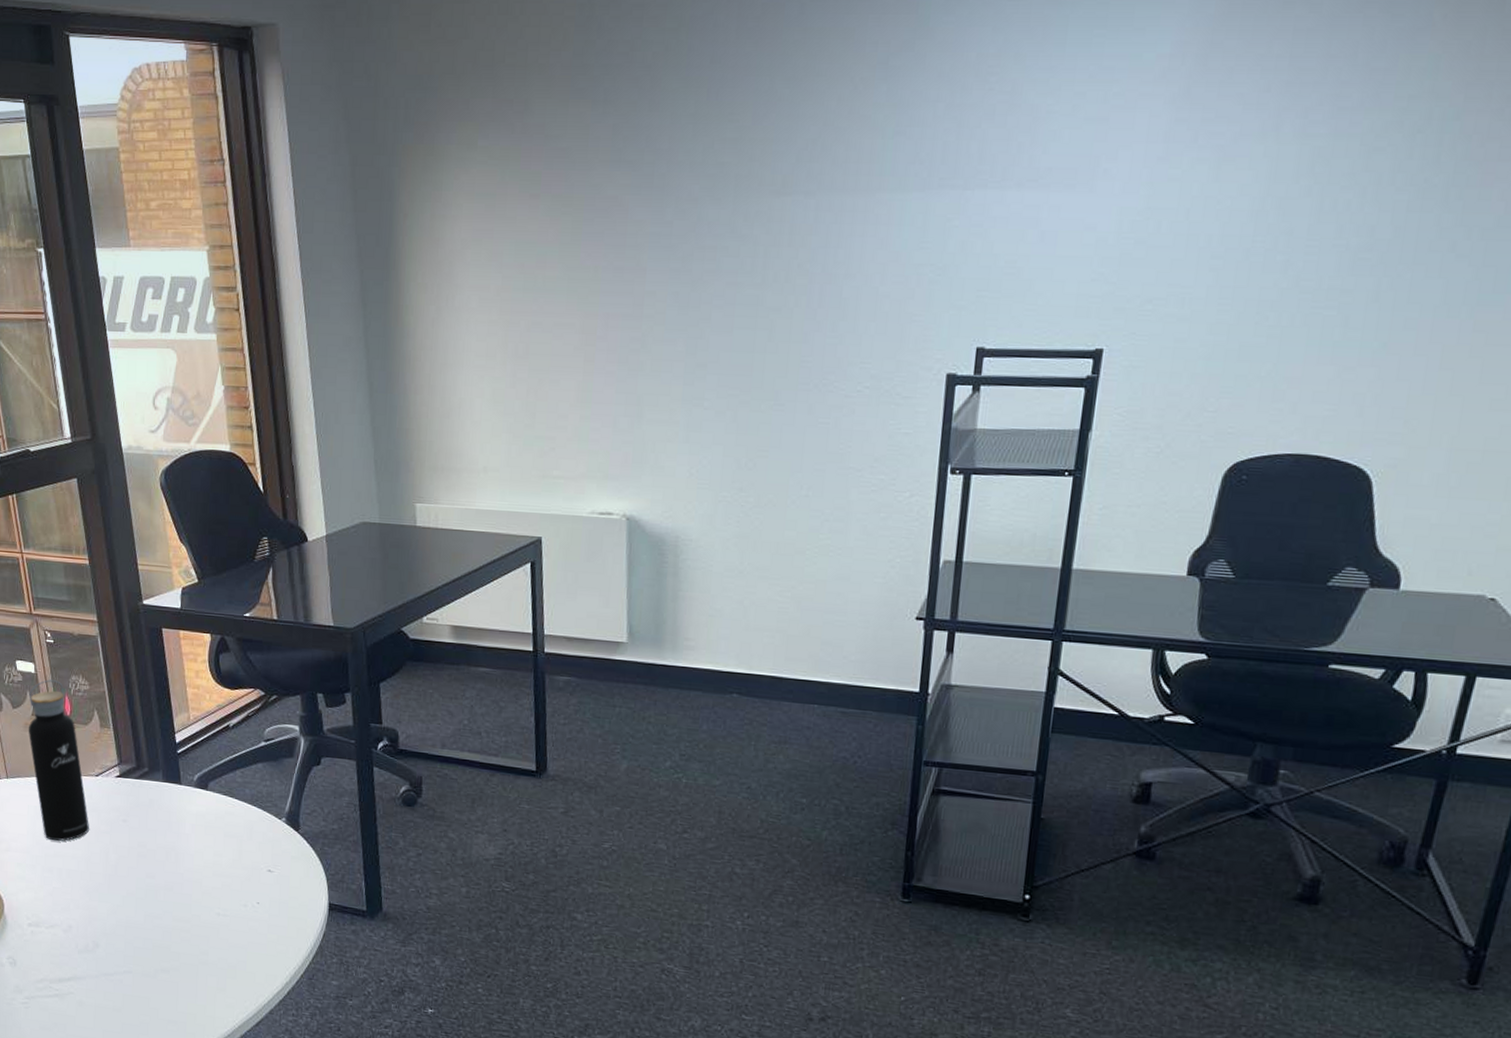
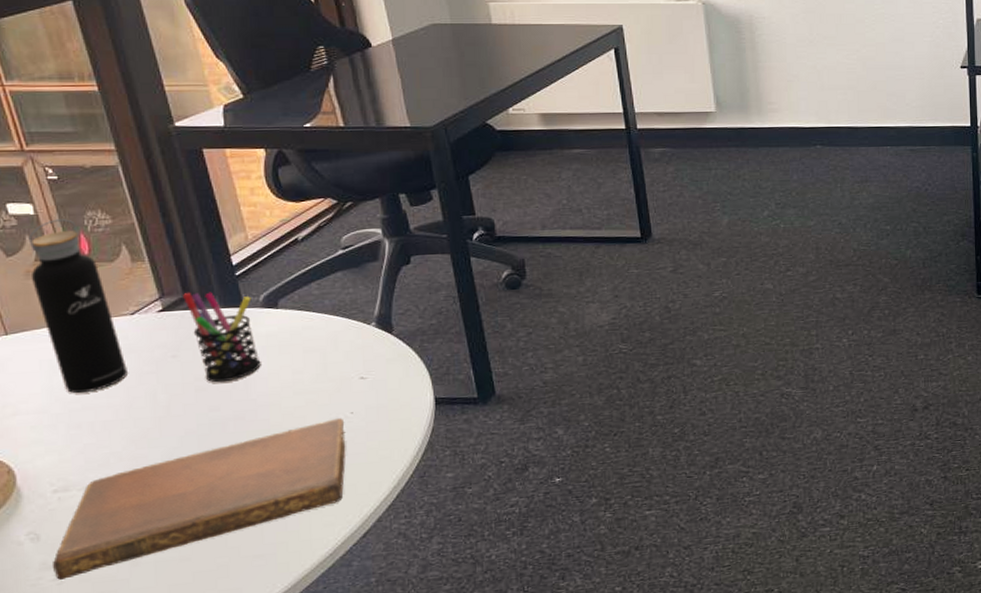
notebook: none [23,905,252,1005] -> present [53,418,346,580]
pen holder: none [136,763,190,853] -> present [183,292,261,383]

